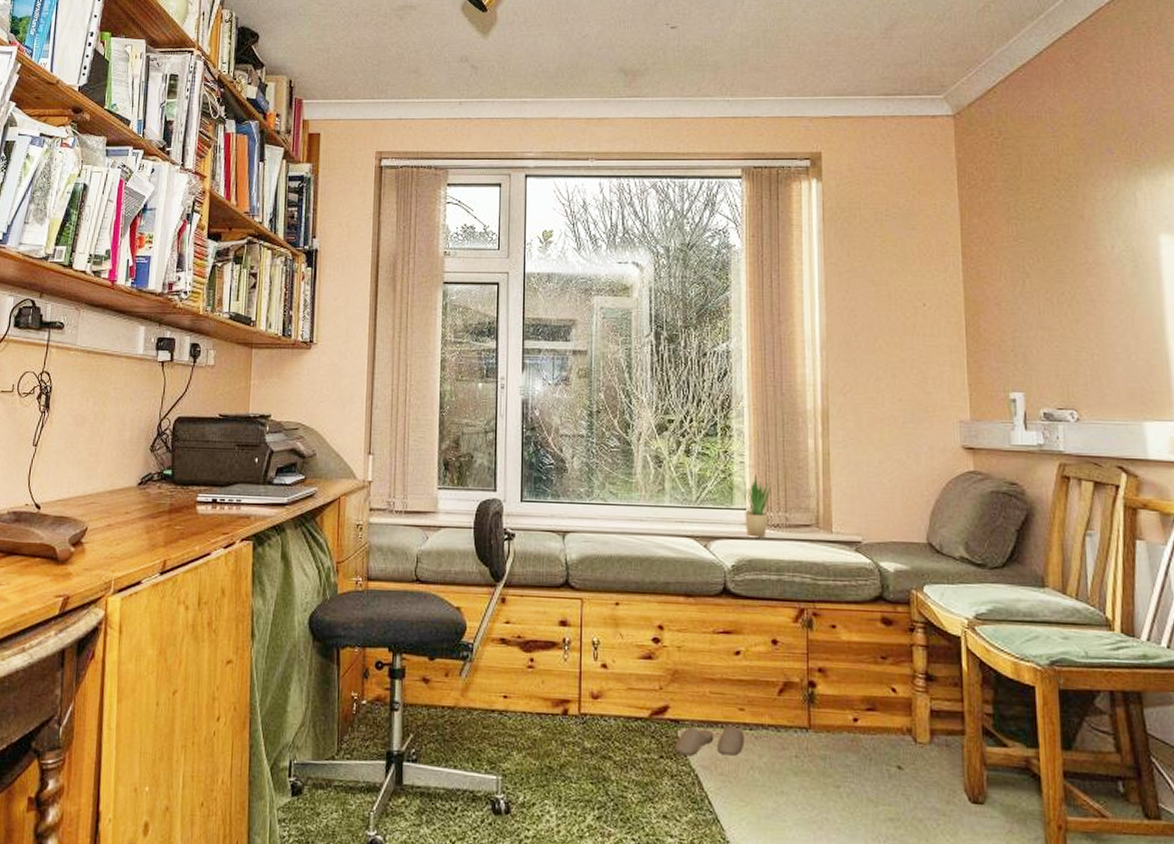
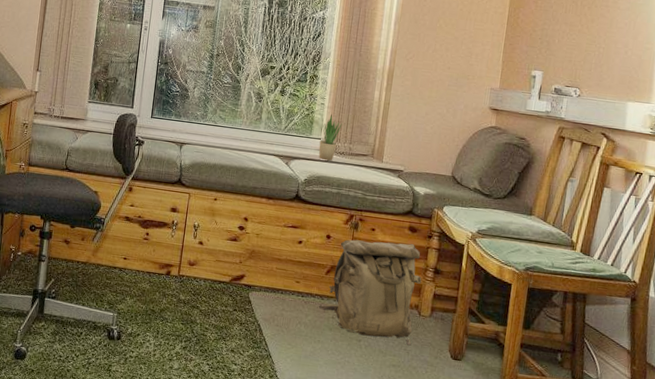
slippers: present [675,726,745,756] -> none [245,291,298,314]
backpack: none [771,641,911,788] -> present [315,239,422,346]

